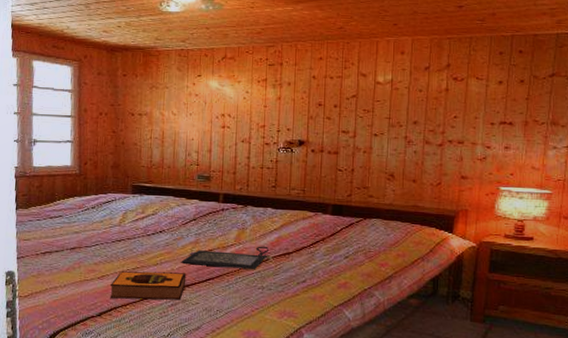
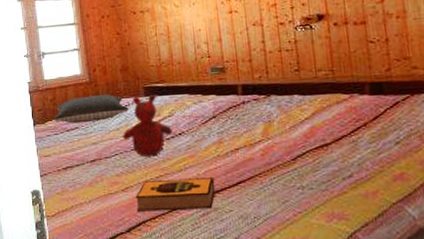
pillow: none [37,187,116,212] -> present [53,94,130,124]
teddy bear: none [105,192,154,250] -> present [122,94,173,157]
clutch bag: present [181,246,273,269] -> none [206,139,309,168]

